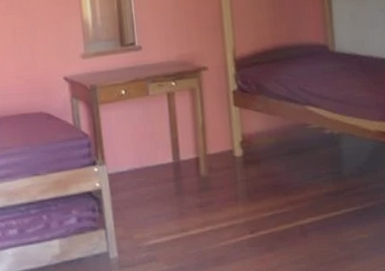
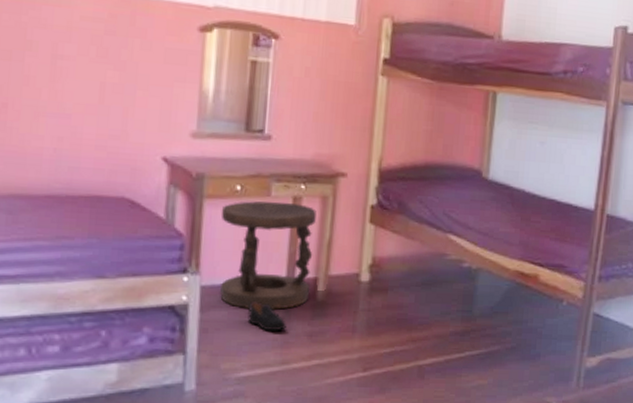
stool: none [113,98,194,190] -> present [220,201,317,310]
shoe: none [147,182,181,206] -> present [247,301,287,332]

